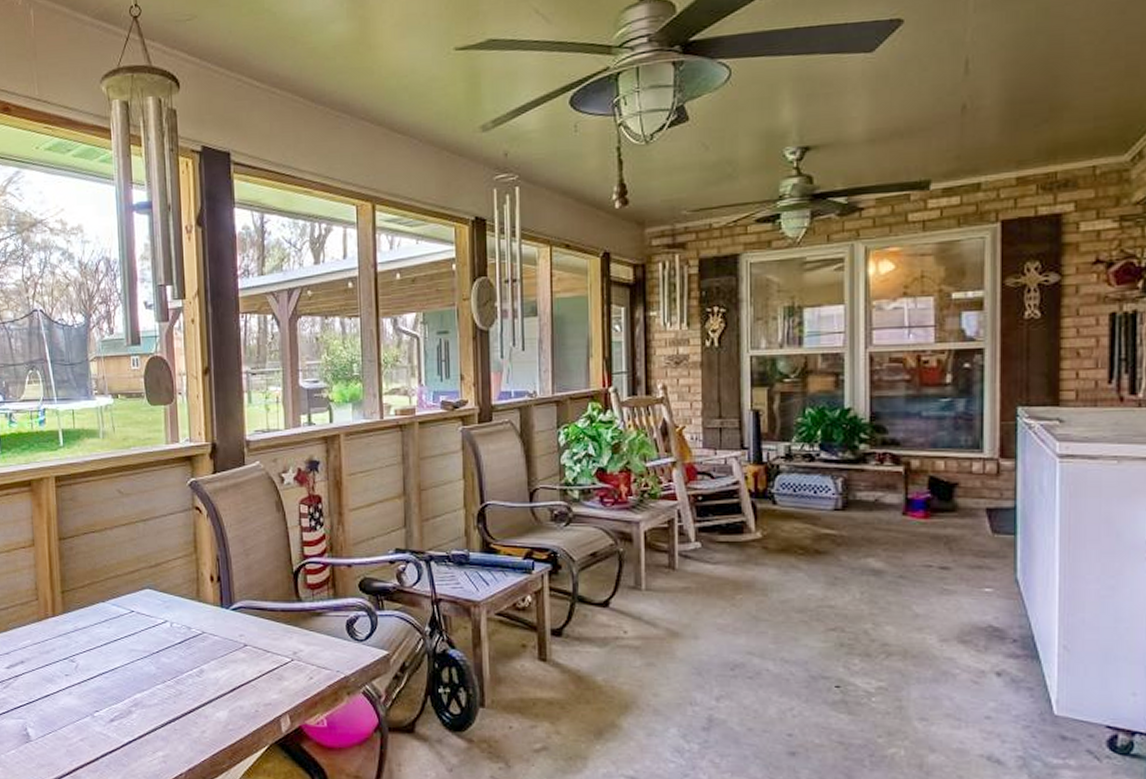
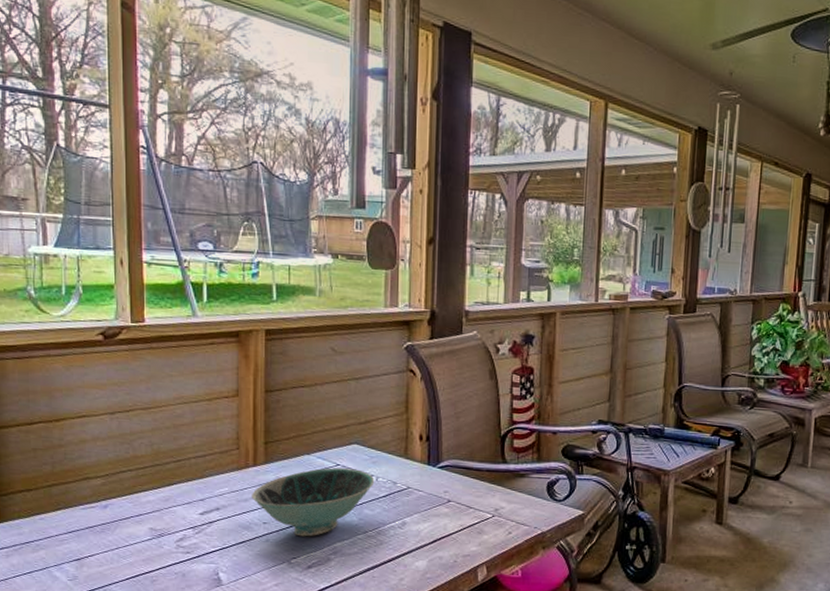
bowl: none [53,615,170,689] -> present [252,467,375,537]

